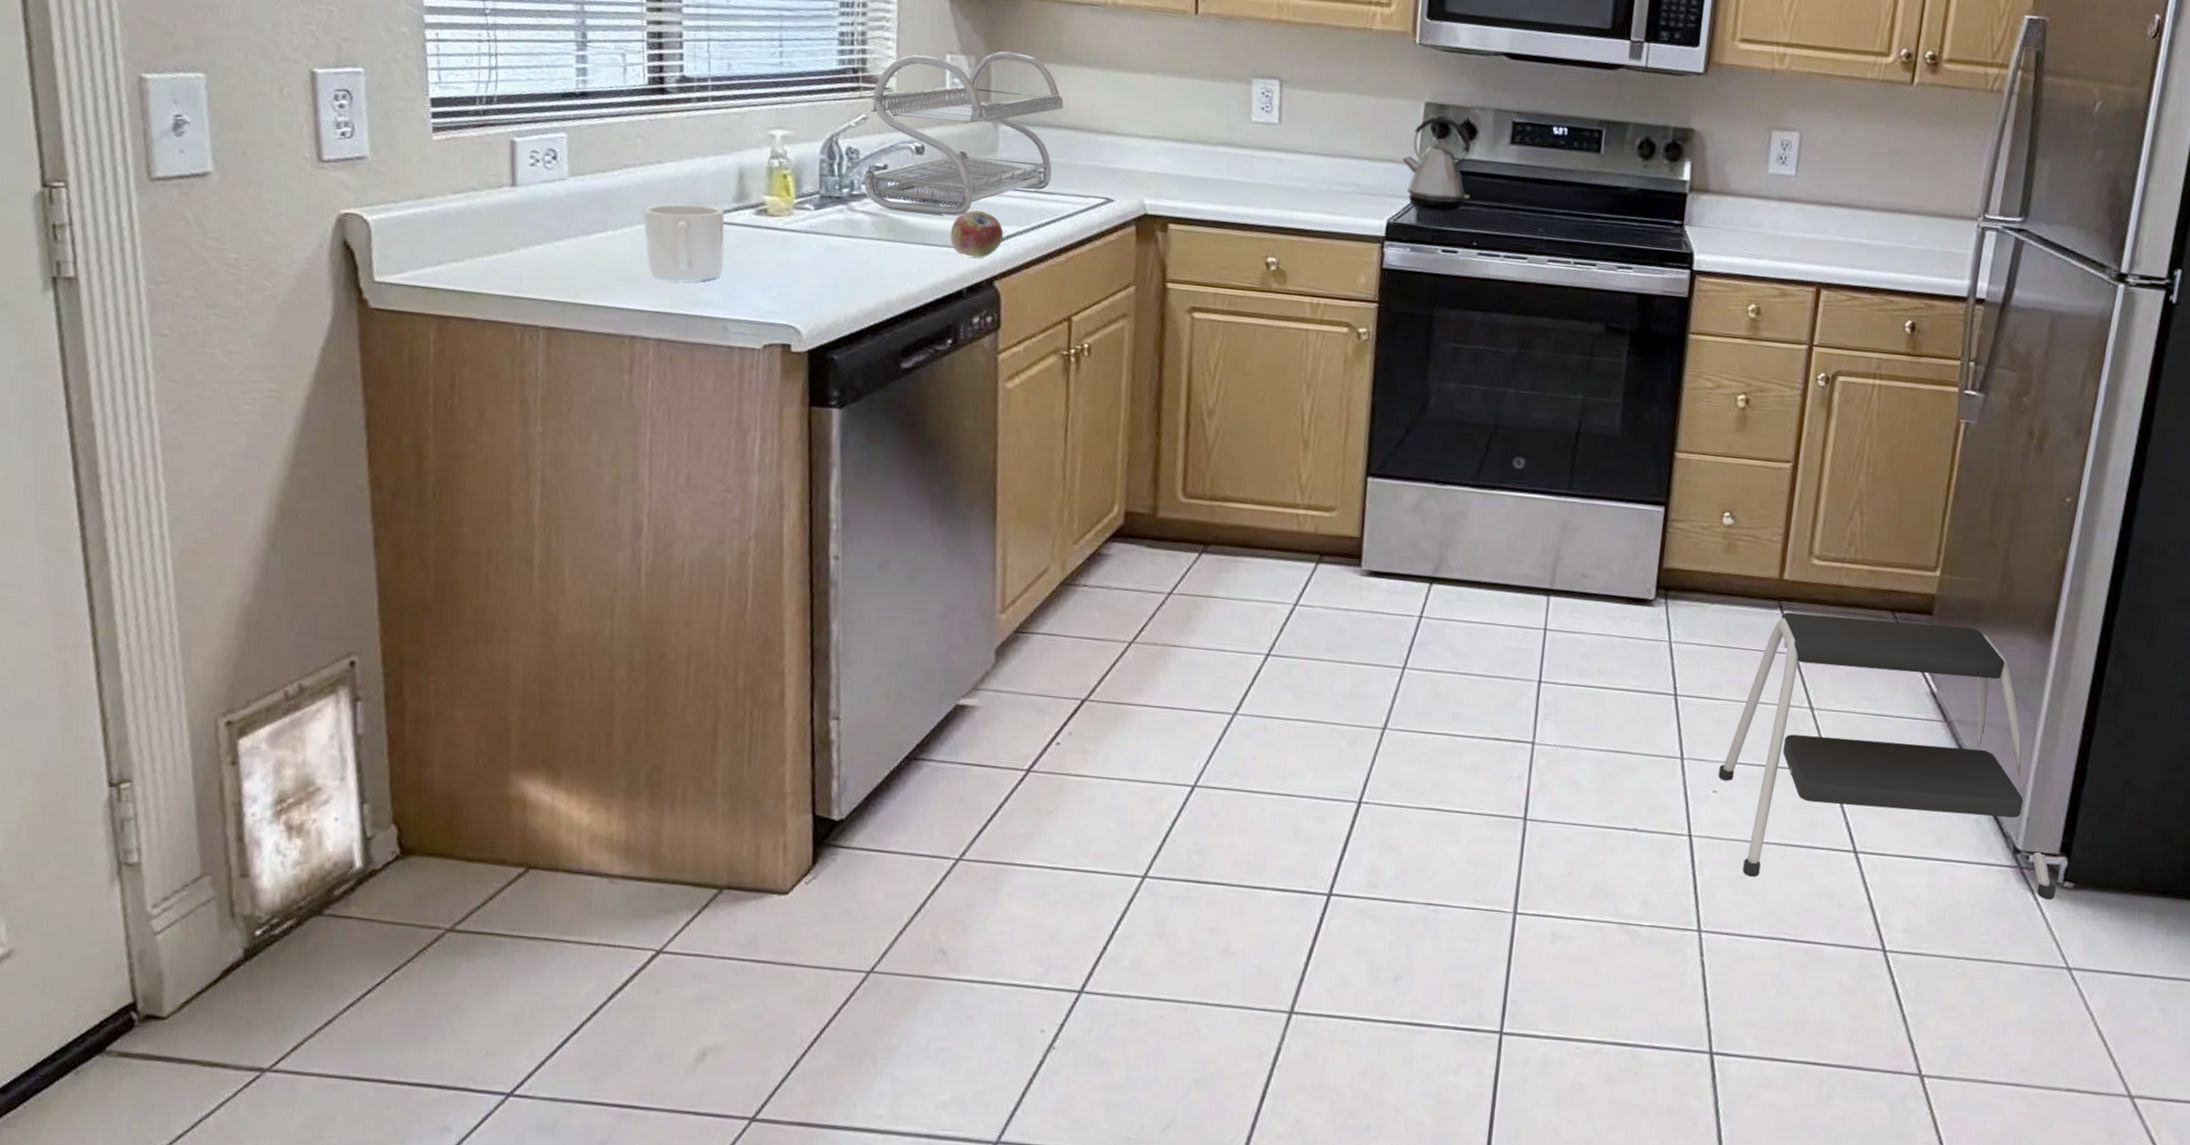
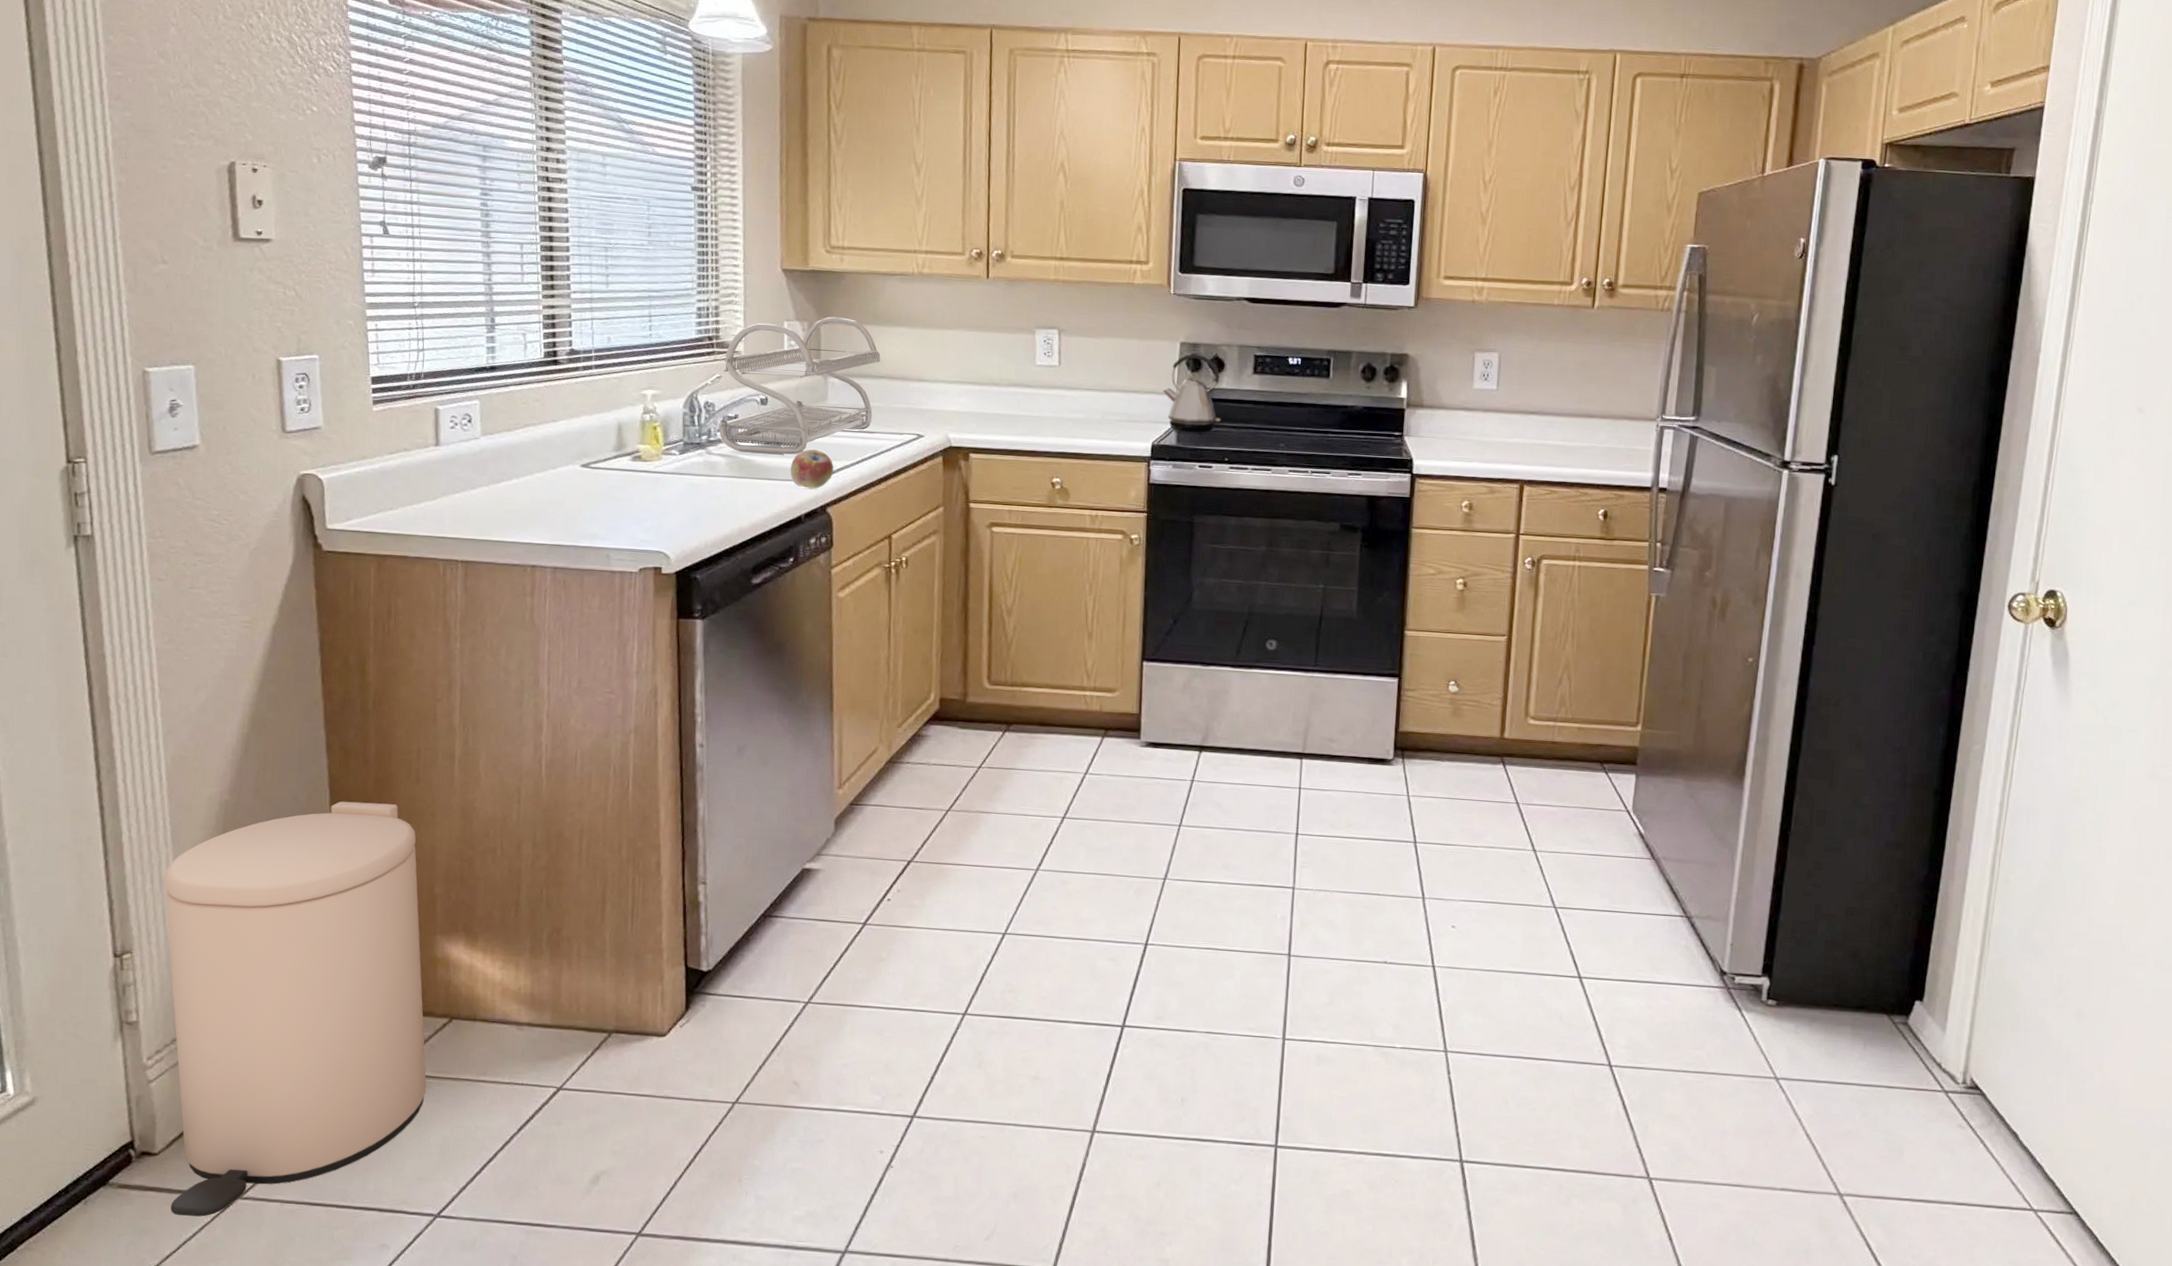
pedal bin: none [170,609,498,1092] -> present [163,801,427,1217]
mug: present [643,203,725,282] -> none [541,454,607,519]
step stool: present [1718,612,2056,900] -> none [1456,766,1760,1016]

